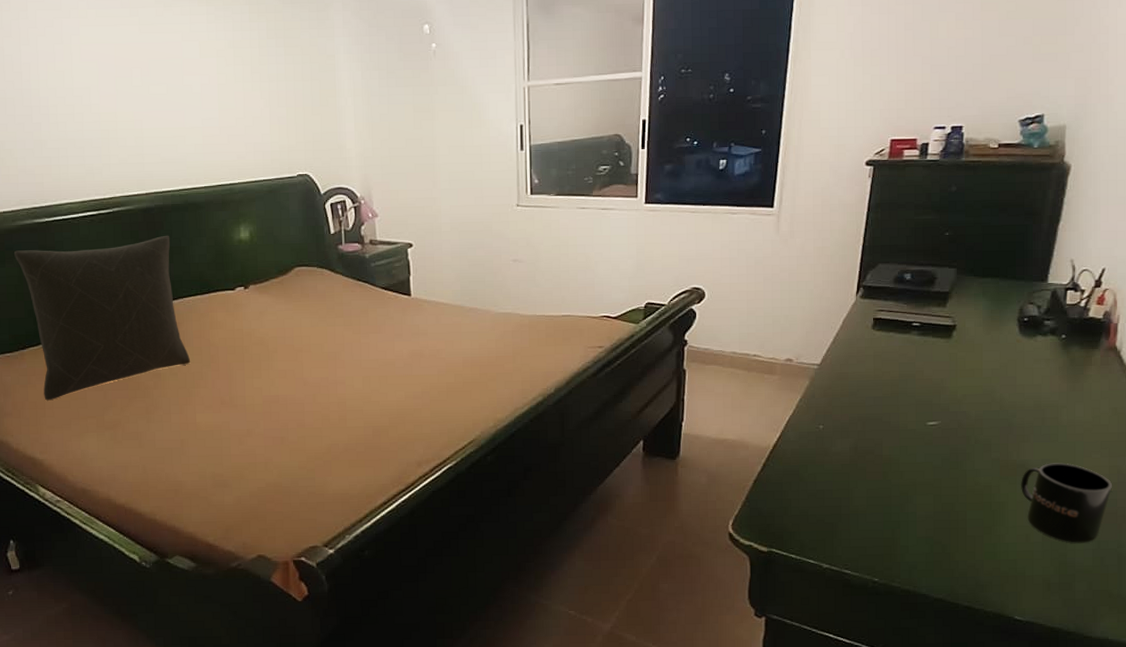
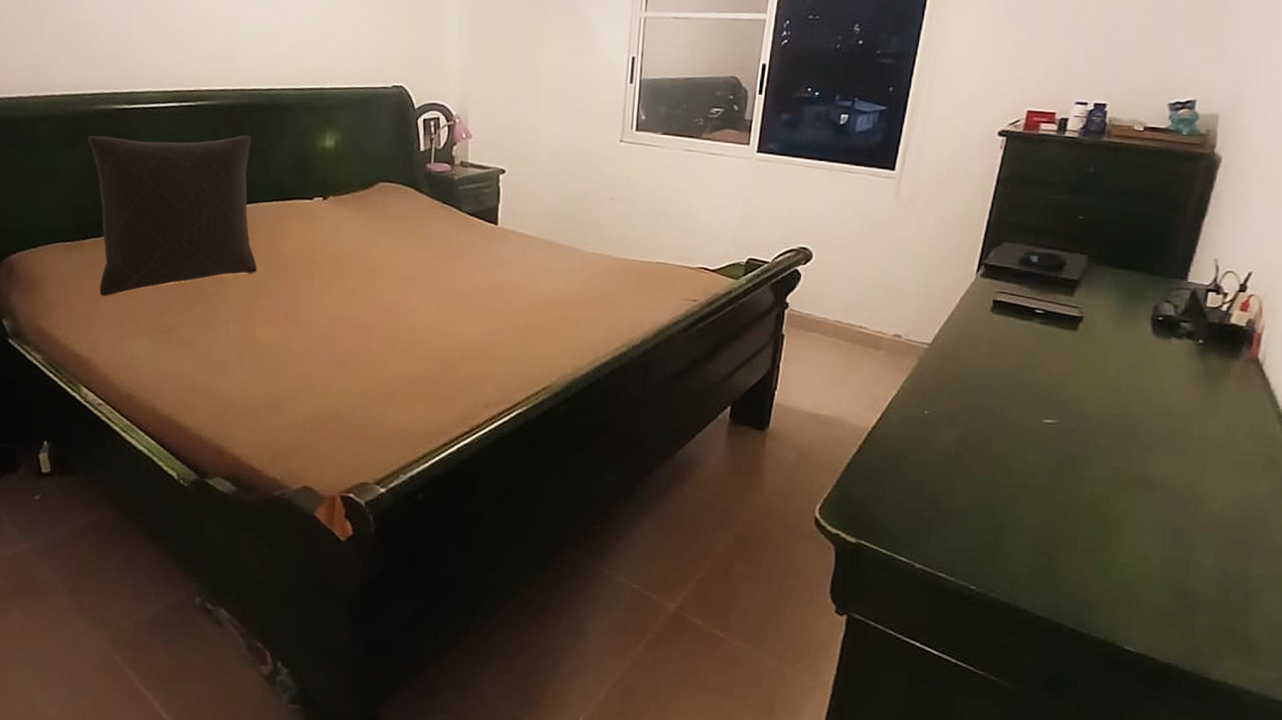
mug: present [1020,463,1113,543] -> none [1141,479,1245,572]

